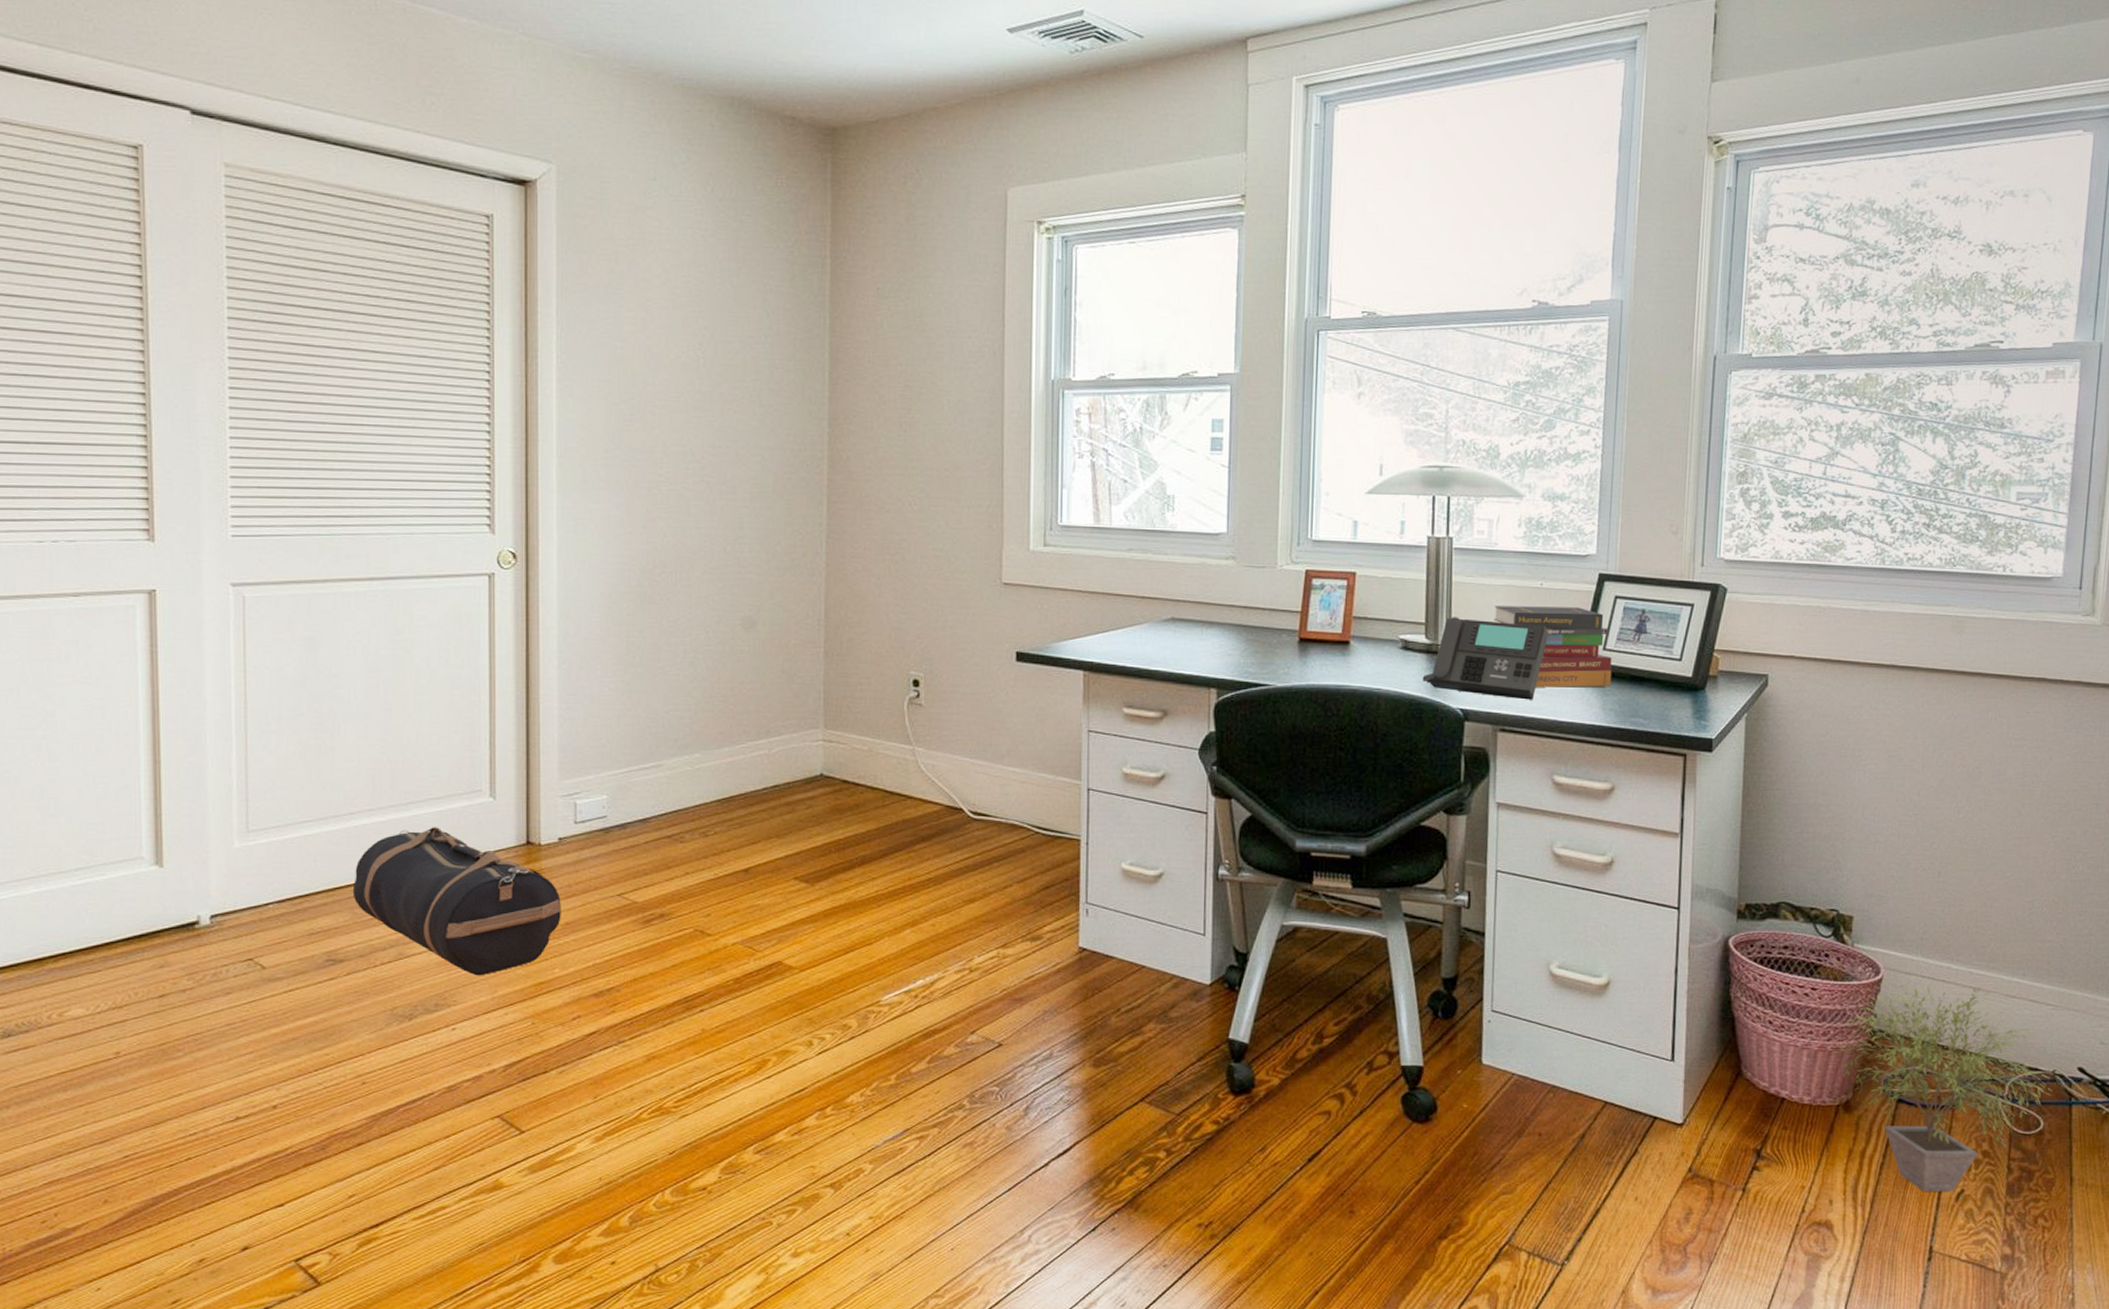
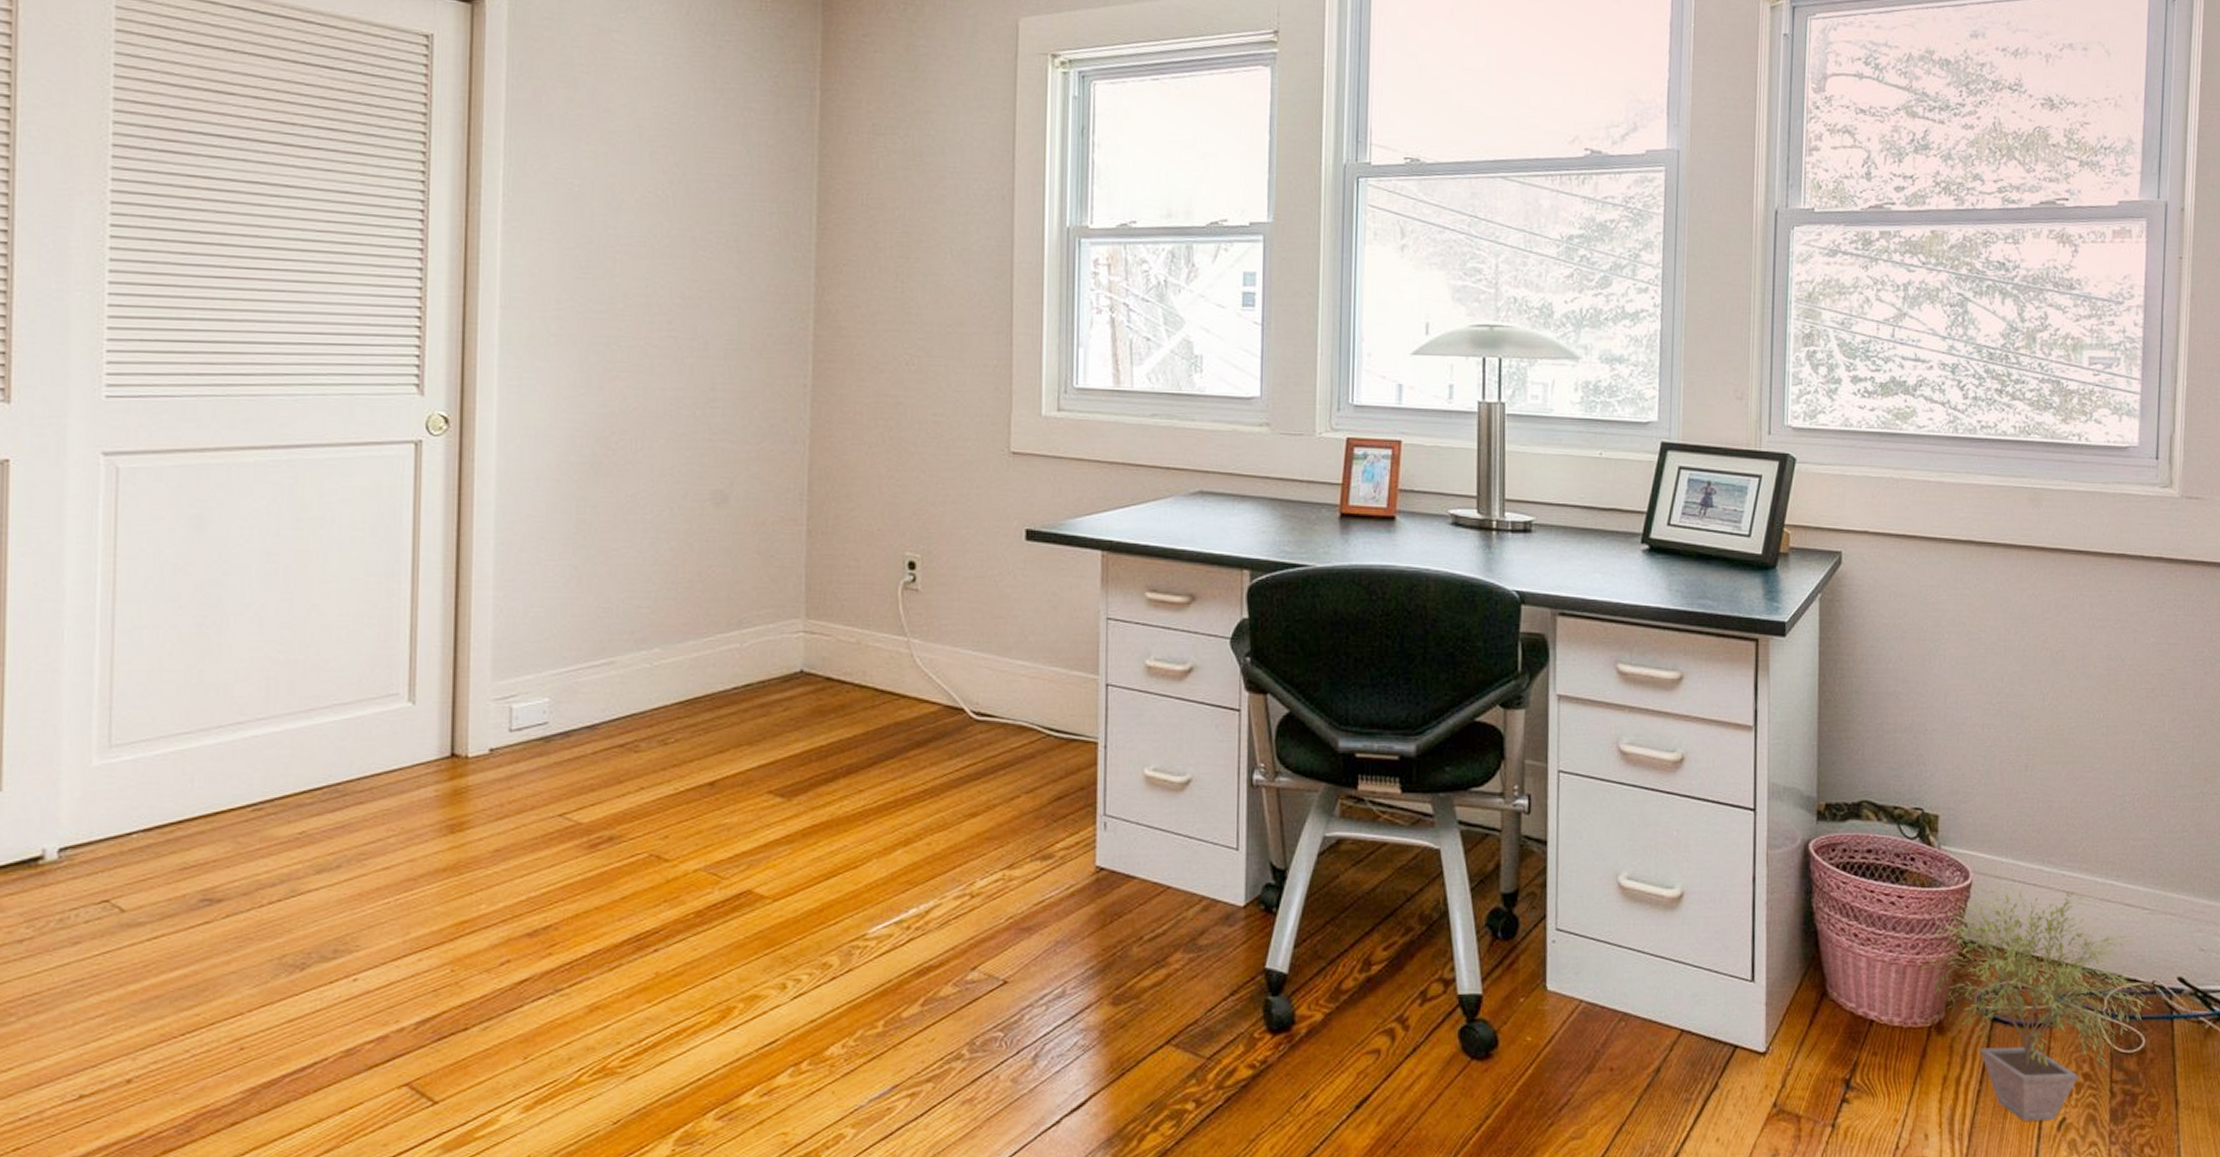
duffel bag: present [352,827,561,976] -> none [236,738,491,915]
phone: present [1422,617,1549,700] -> none [1474,489,1610,581]
books: present [1493,606,1612,688] -> none [1550,477,1678,567]

